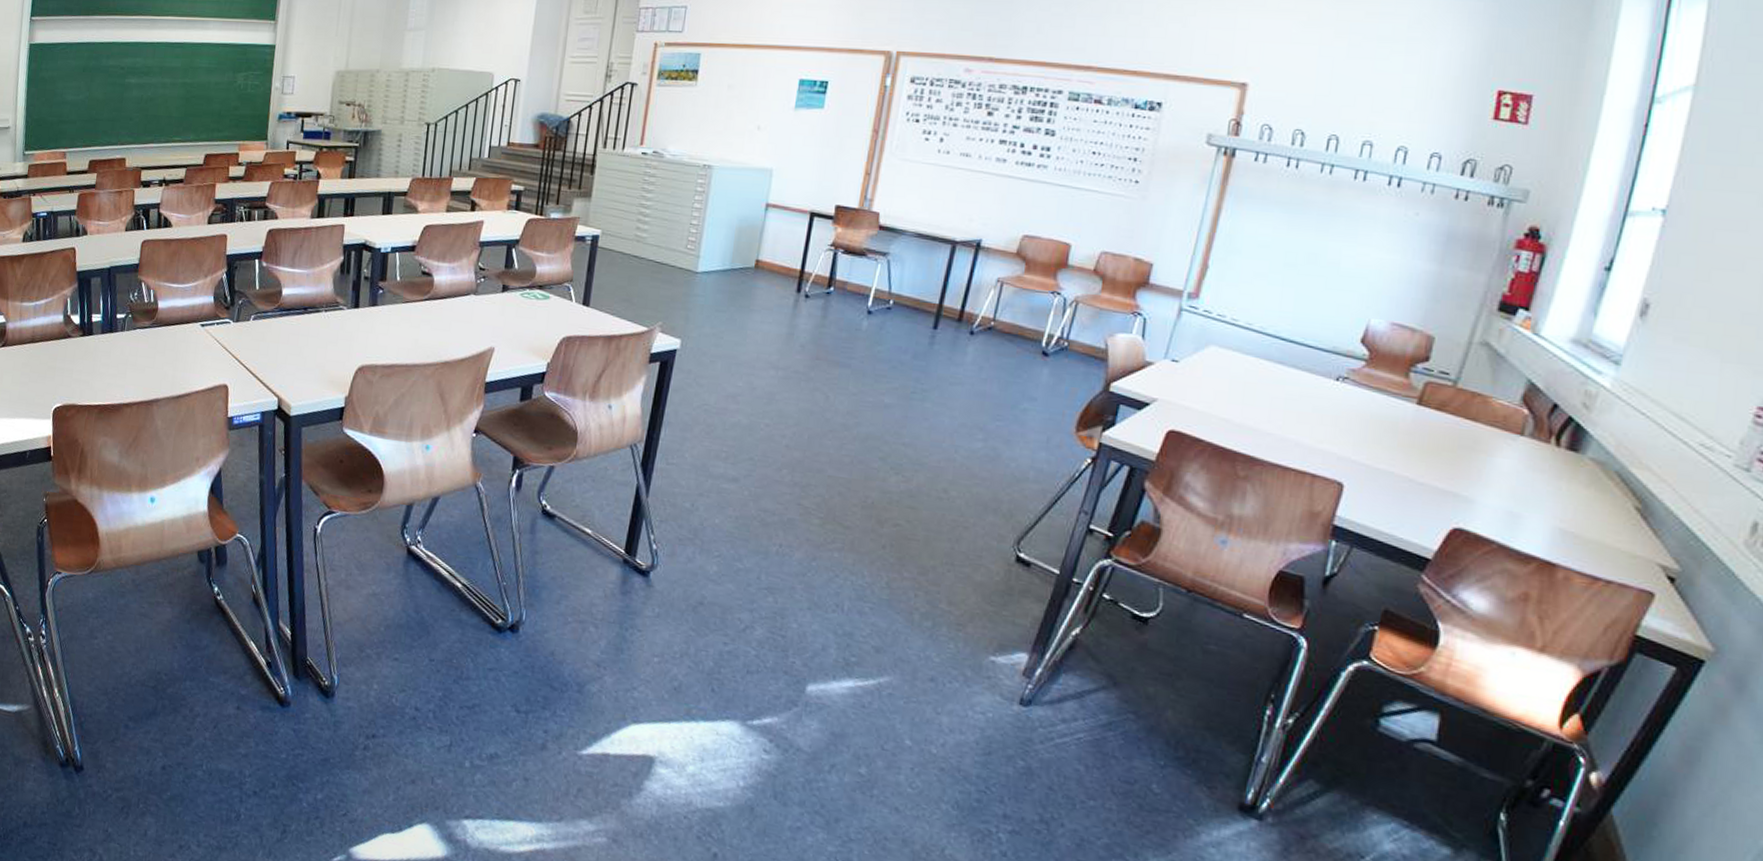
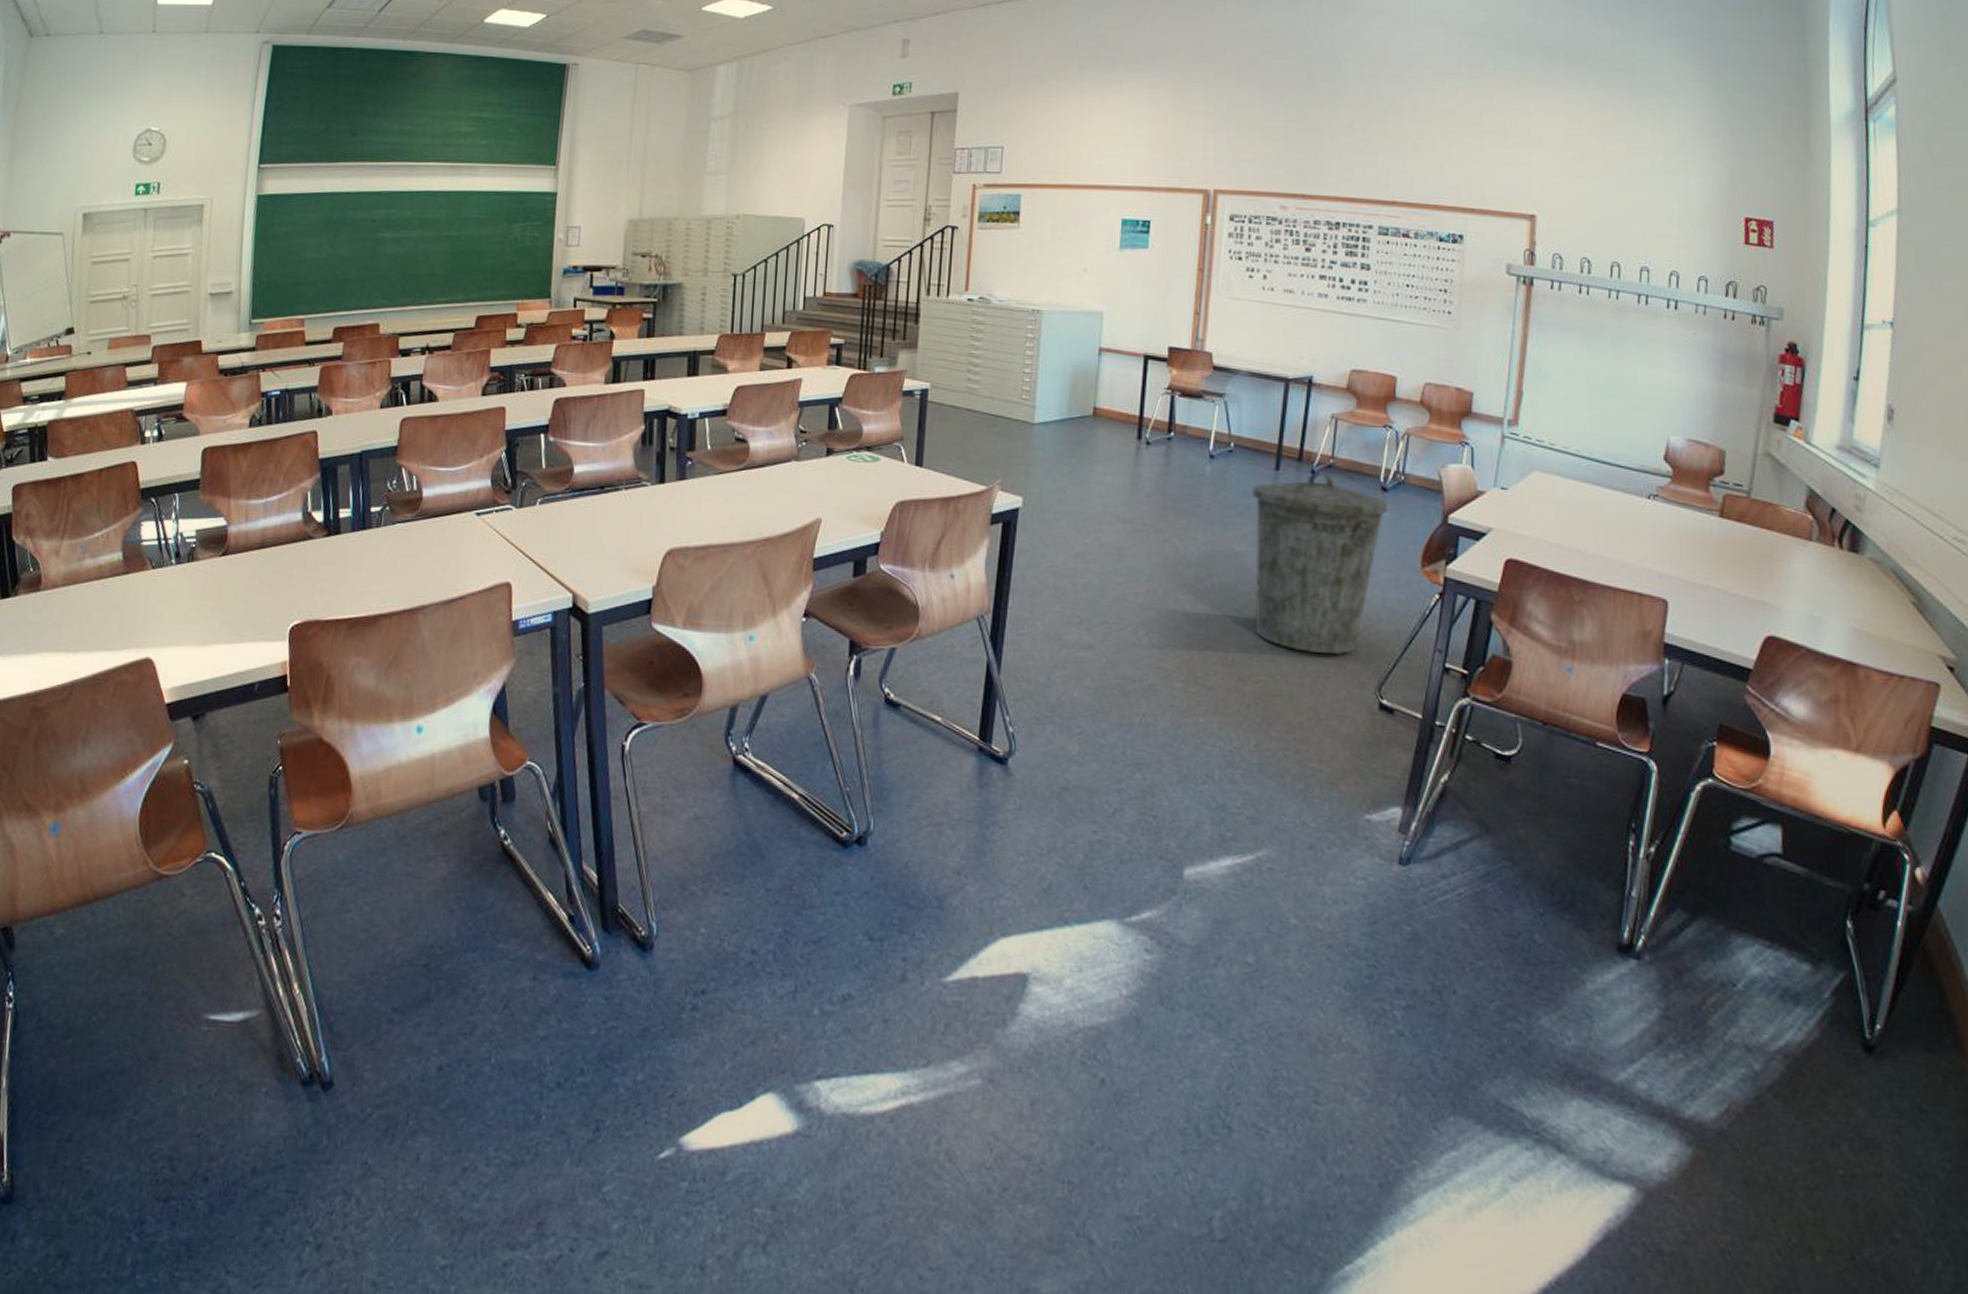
trash can: none [897,332,1049,508] -> present [1252,471,1389,655]

